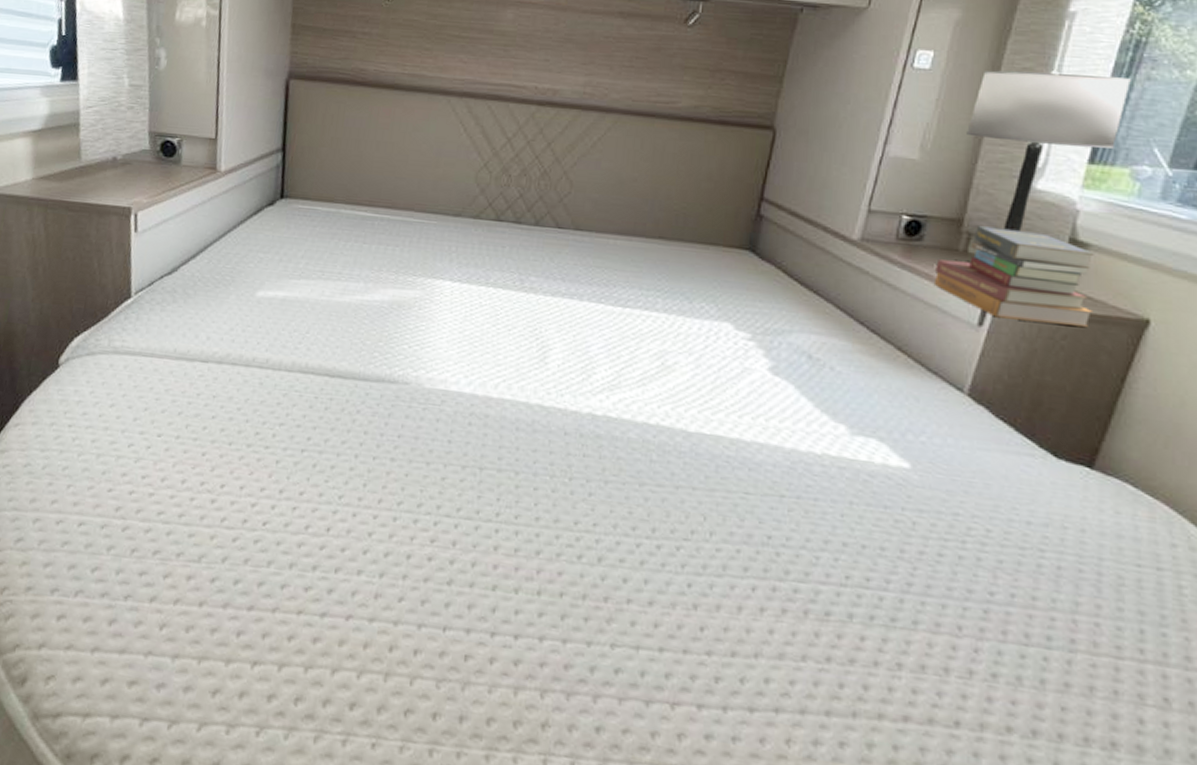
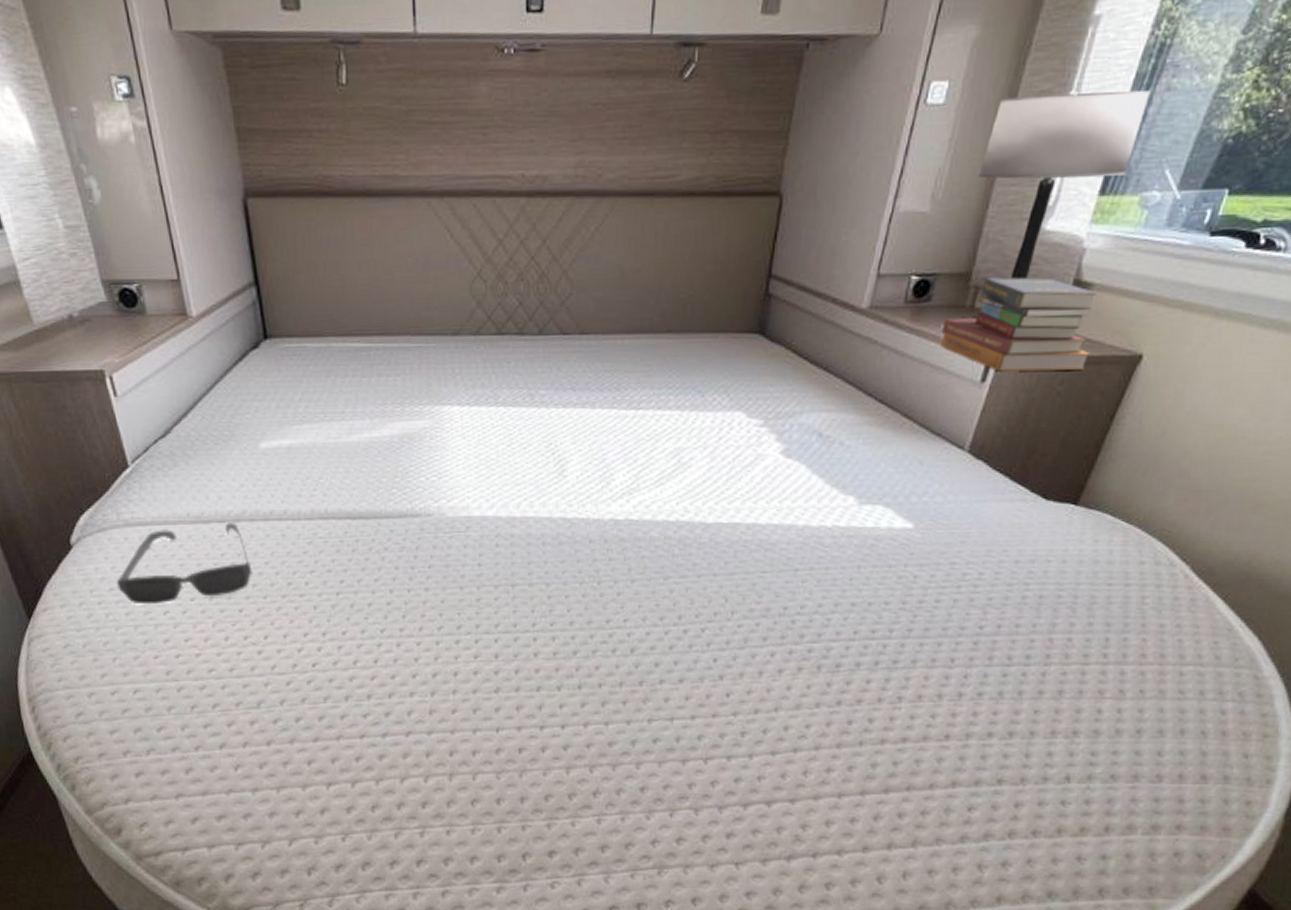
glasses: none [90,361,224,436] -> present [116,521,253,605]

